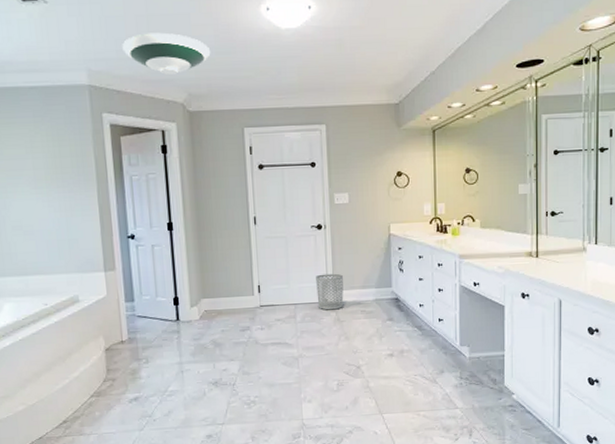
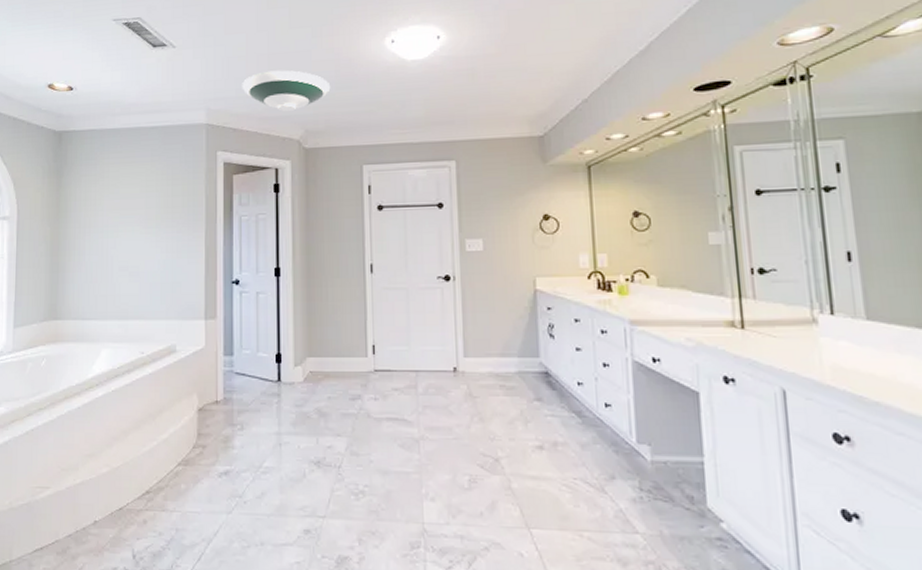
waste bin: present [316,273,344,310] -> none [442,335,478,382]

